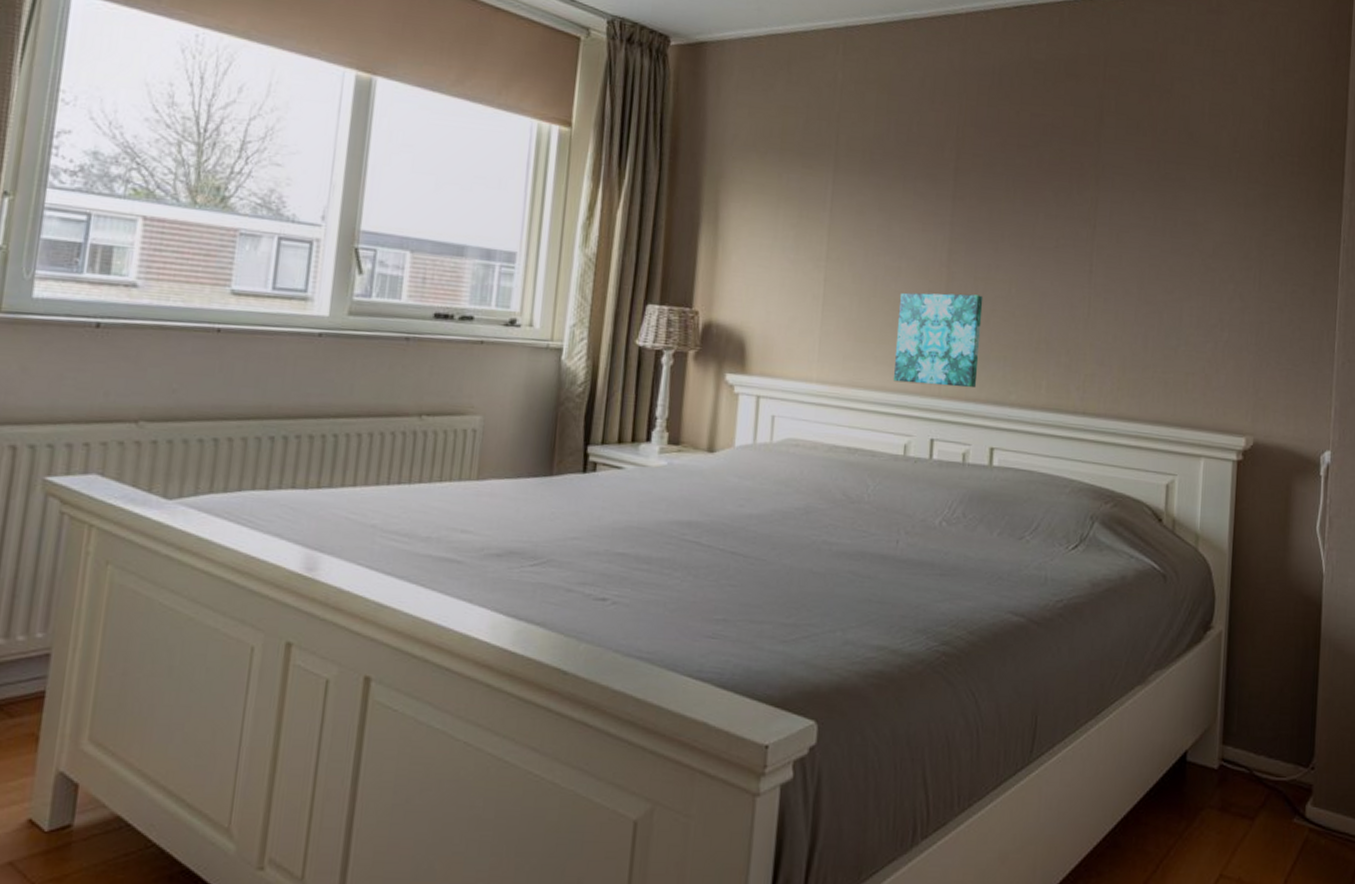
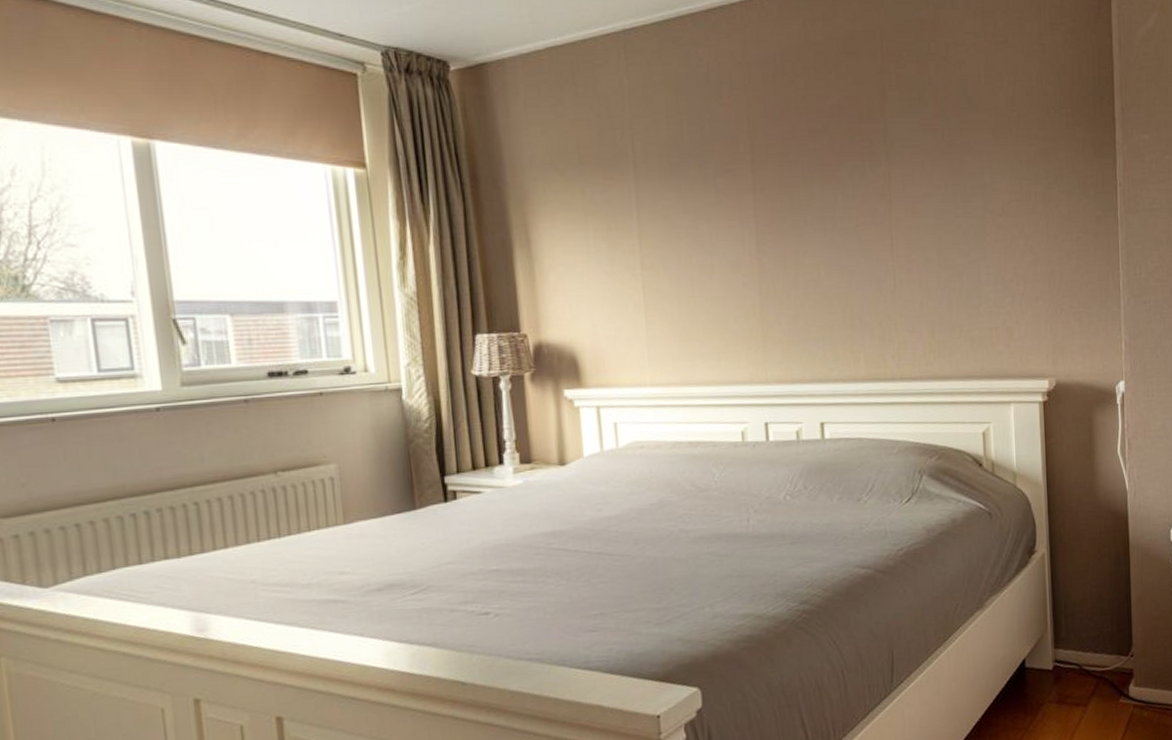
wall art: present [893,292,984,388] -> none [717,282,800,375]

